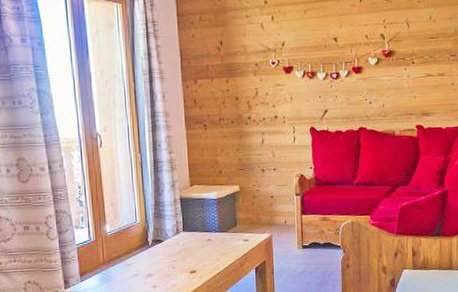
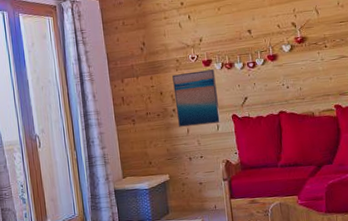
wall art: none [250,77,298,136] -> present [172,69,221,127]

